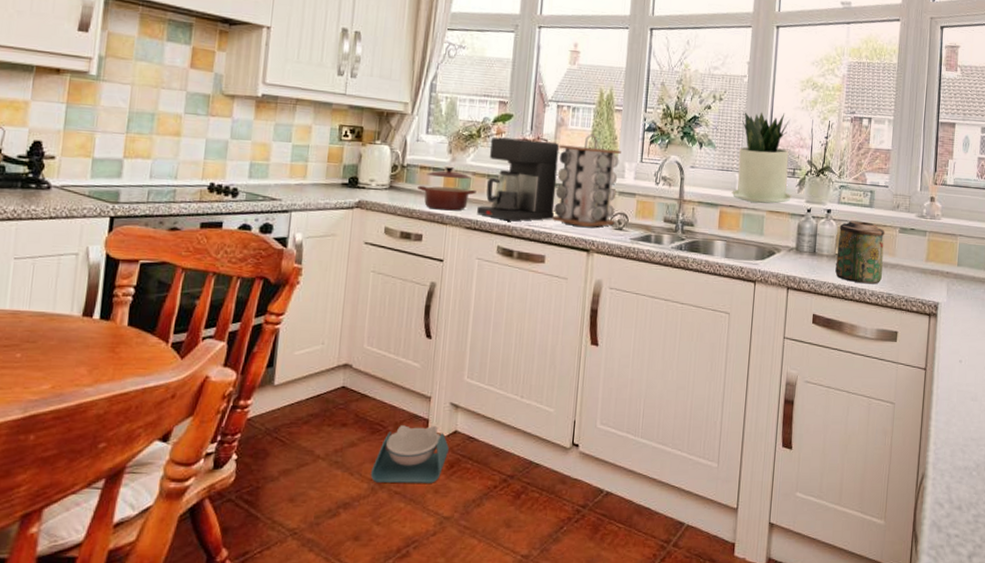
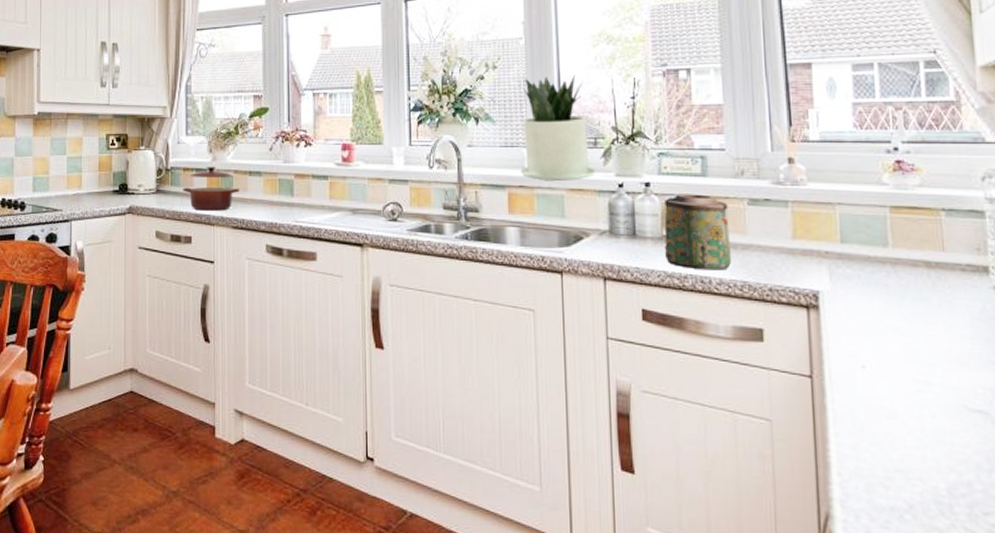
pet bowl: present [370,425,449,483] -> none [164,432,237,494]
coffee maker: present [477,137,560,221] -> none [242,132,321,218]
spice rack: present [552,134,621,228] -> none [319,120,388,220]

